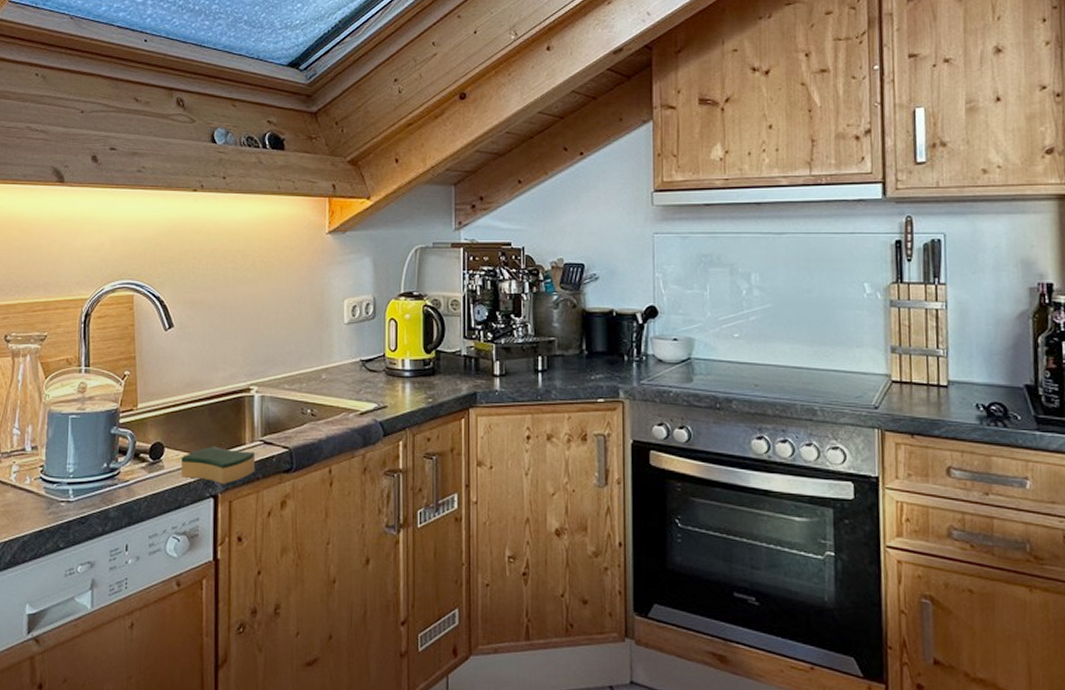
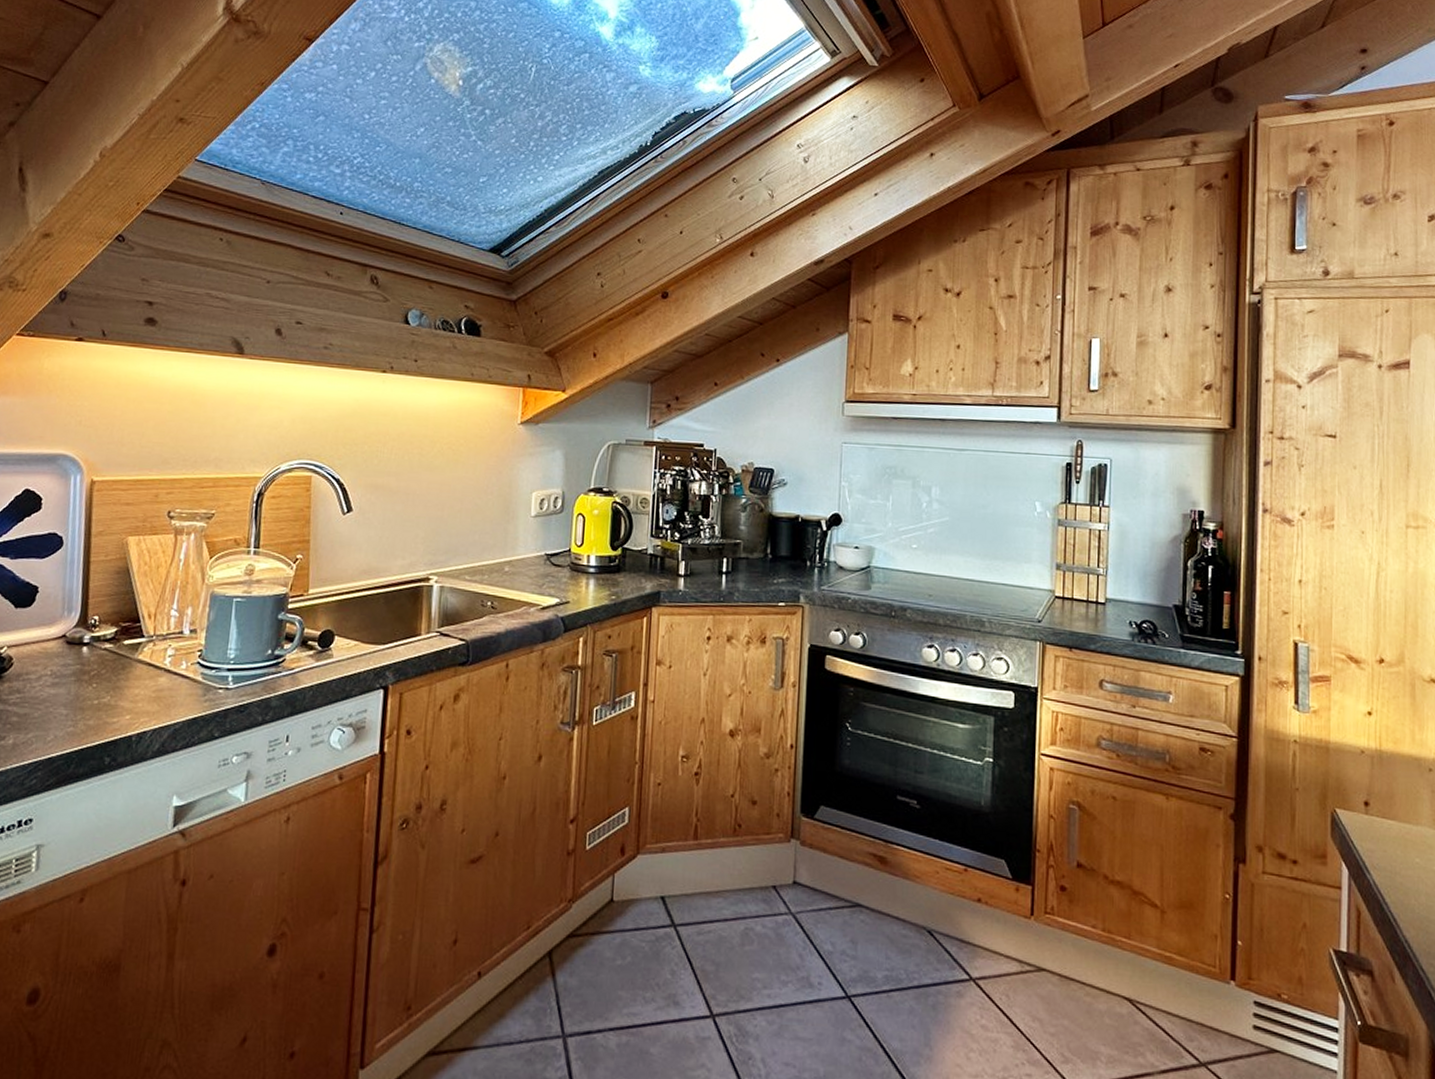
sponge: present [180,446,256,485] -> none [350,636,430,676]

